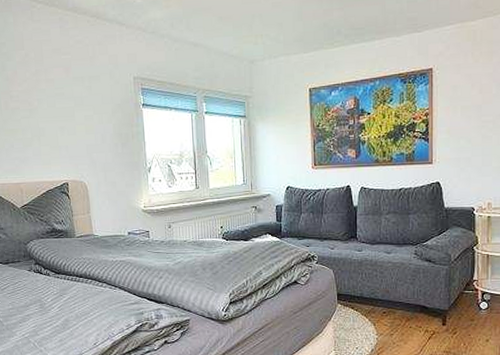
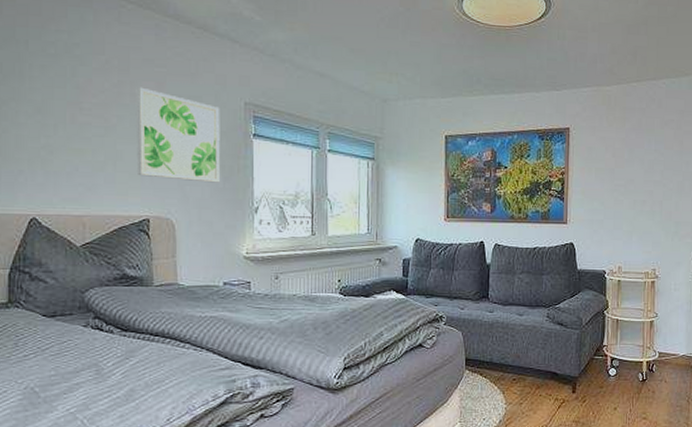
wall art: none [49,73,120,149] -> present [135,87,221,183]

